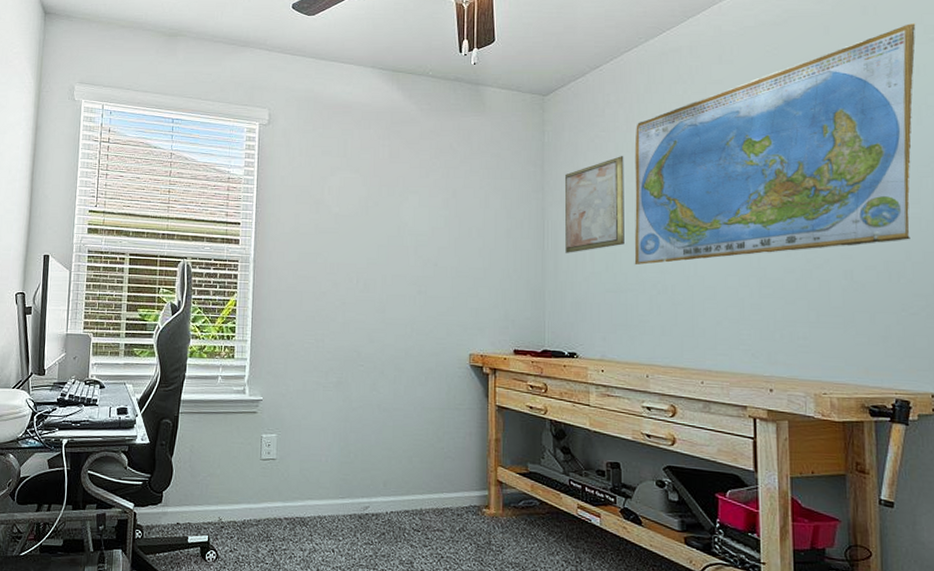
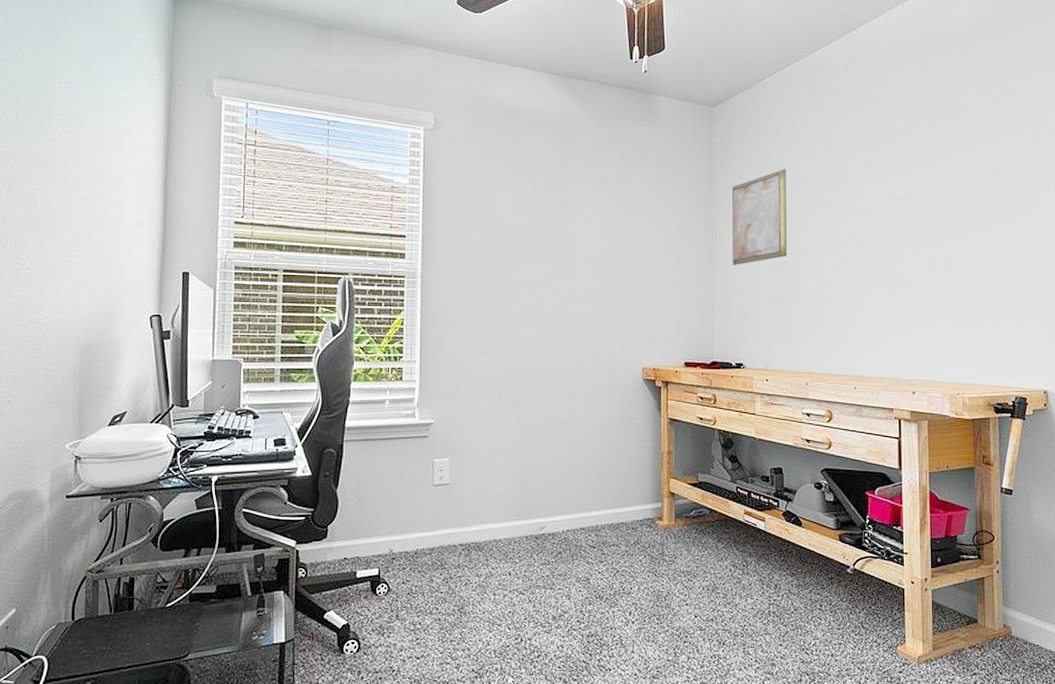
world map: present [634,22,916,265] -> none [795,47,1037,276]

